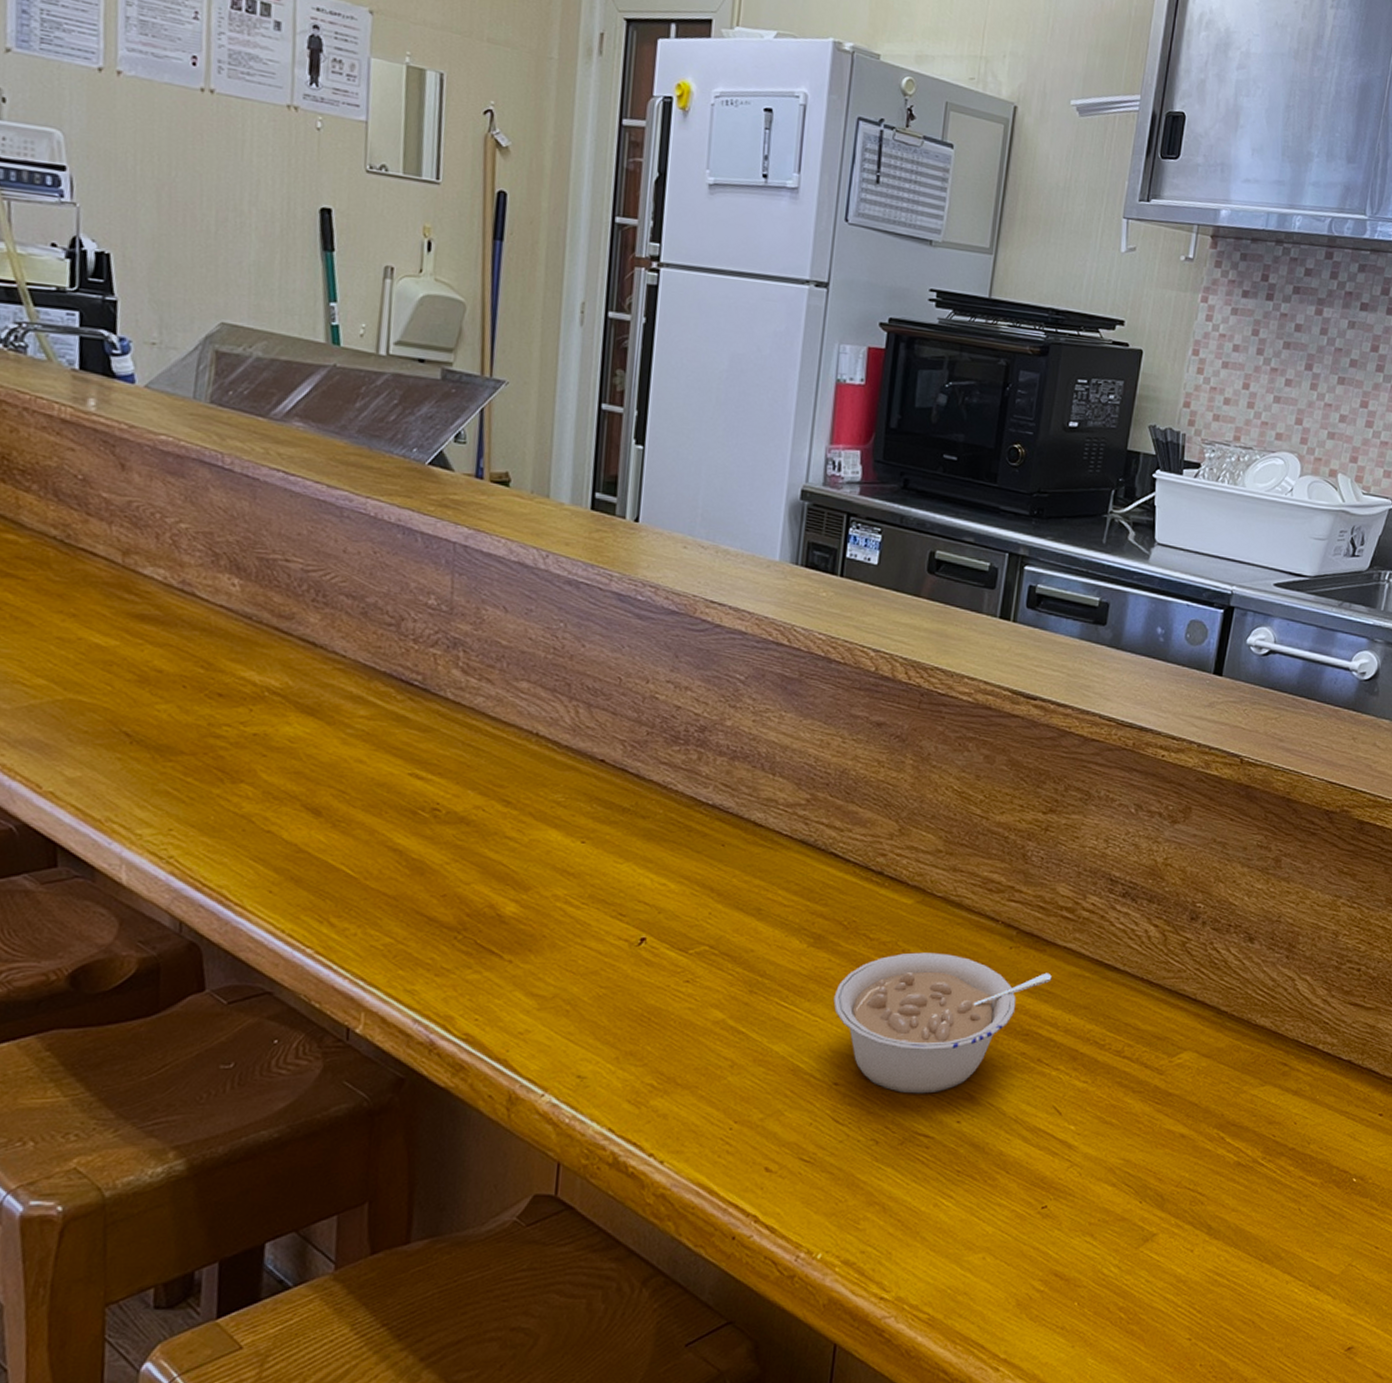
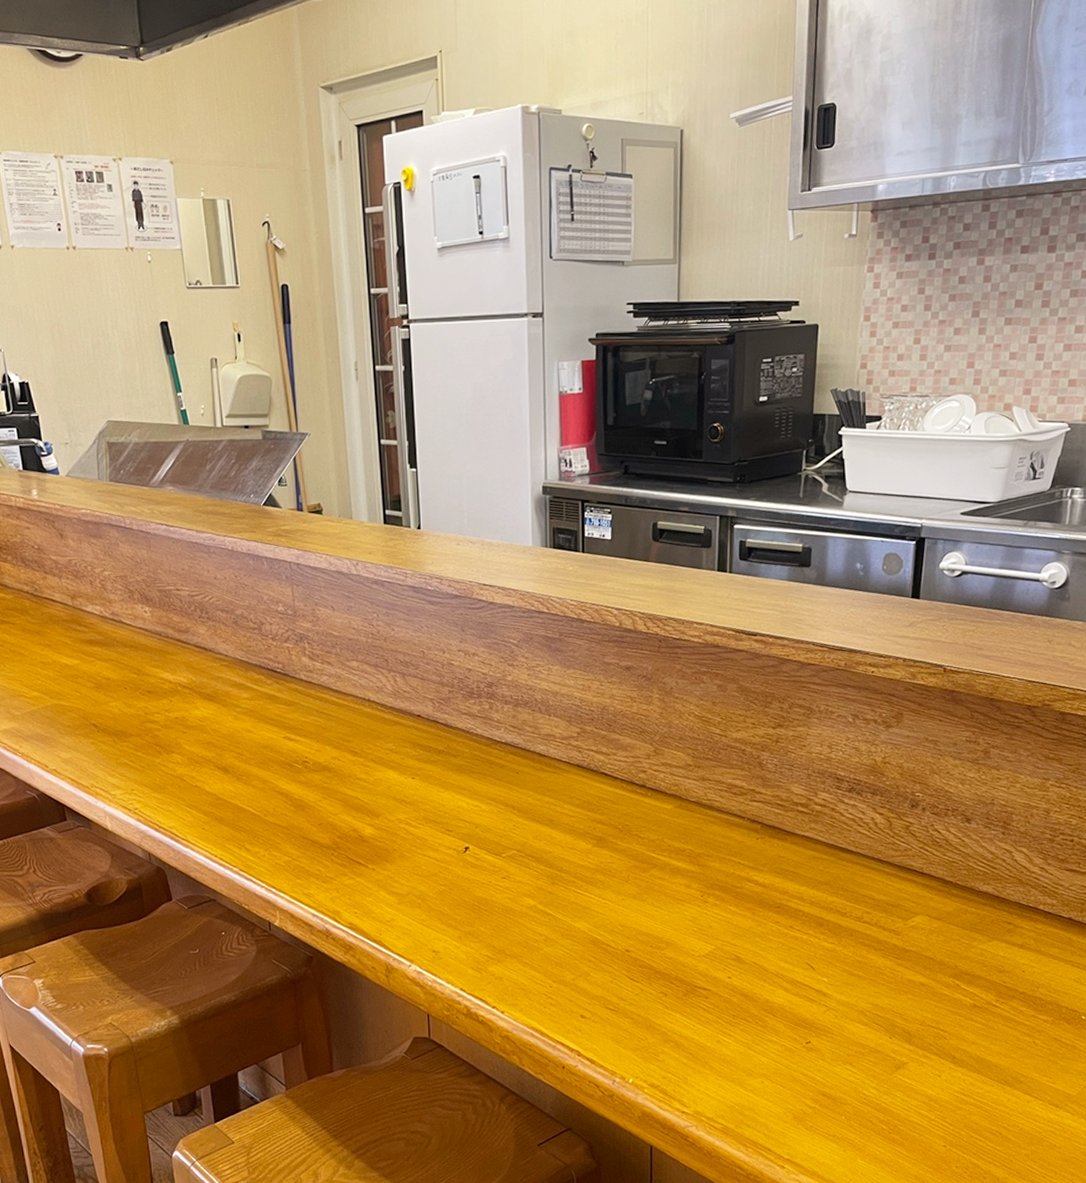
legume: present [833,952,1052,1094] -> none [618,846,795,957]

